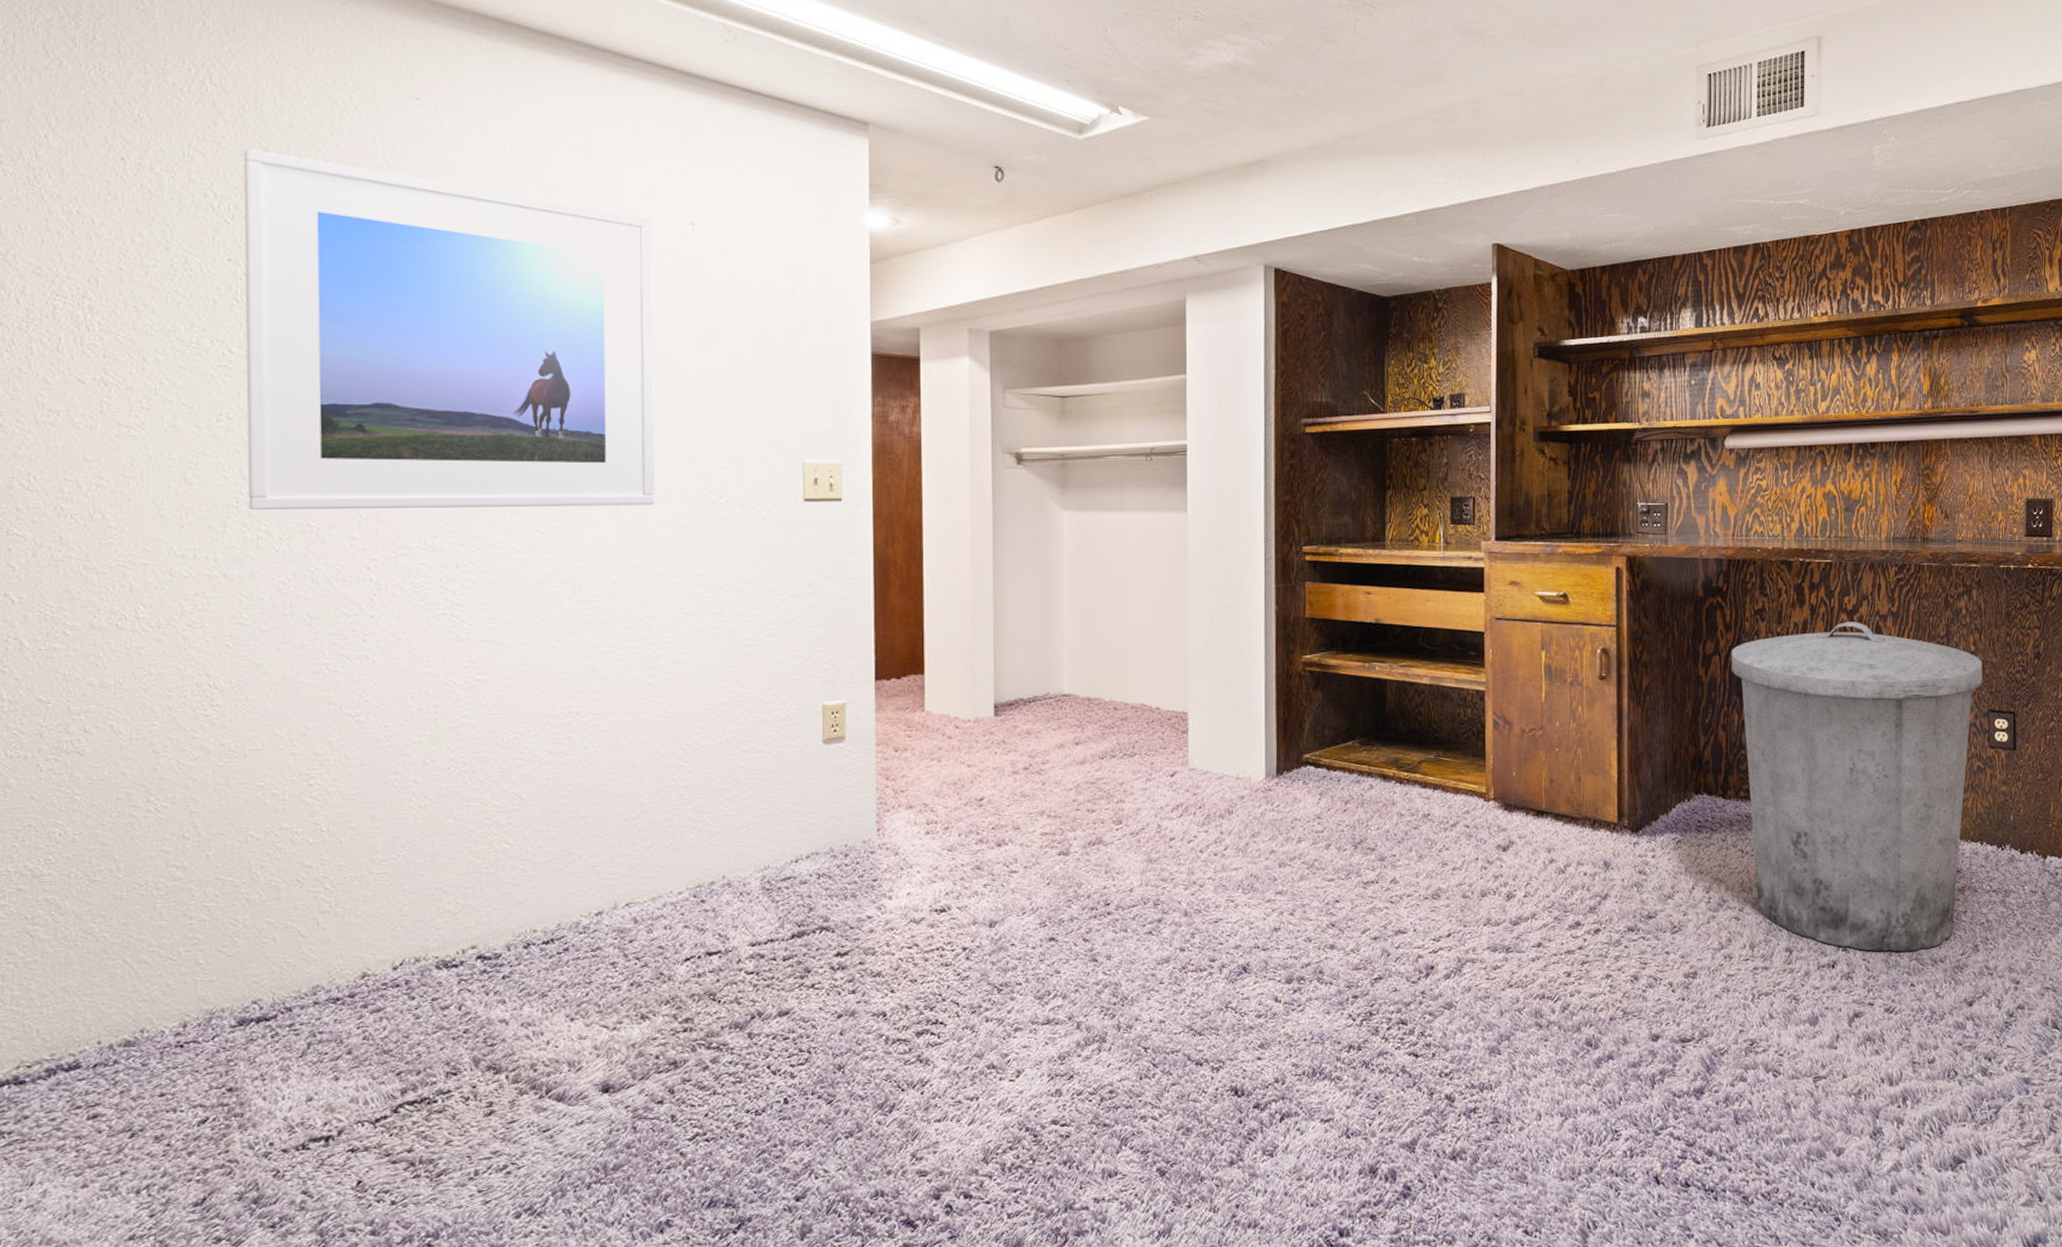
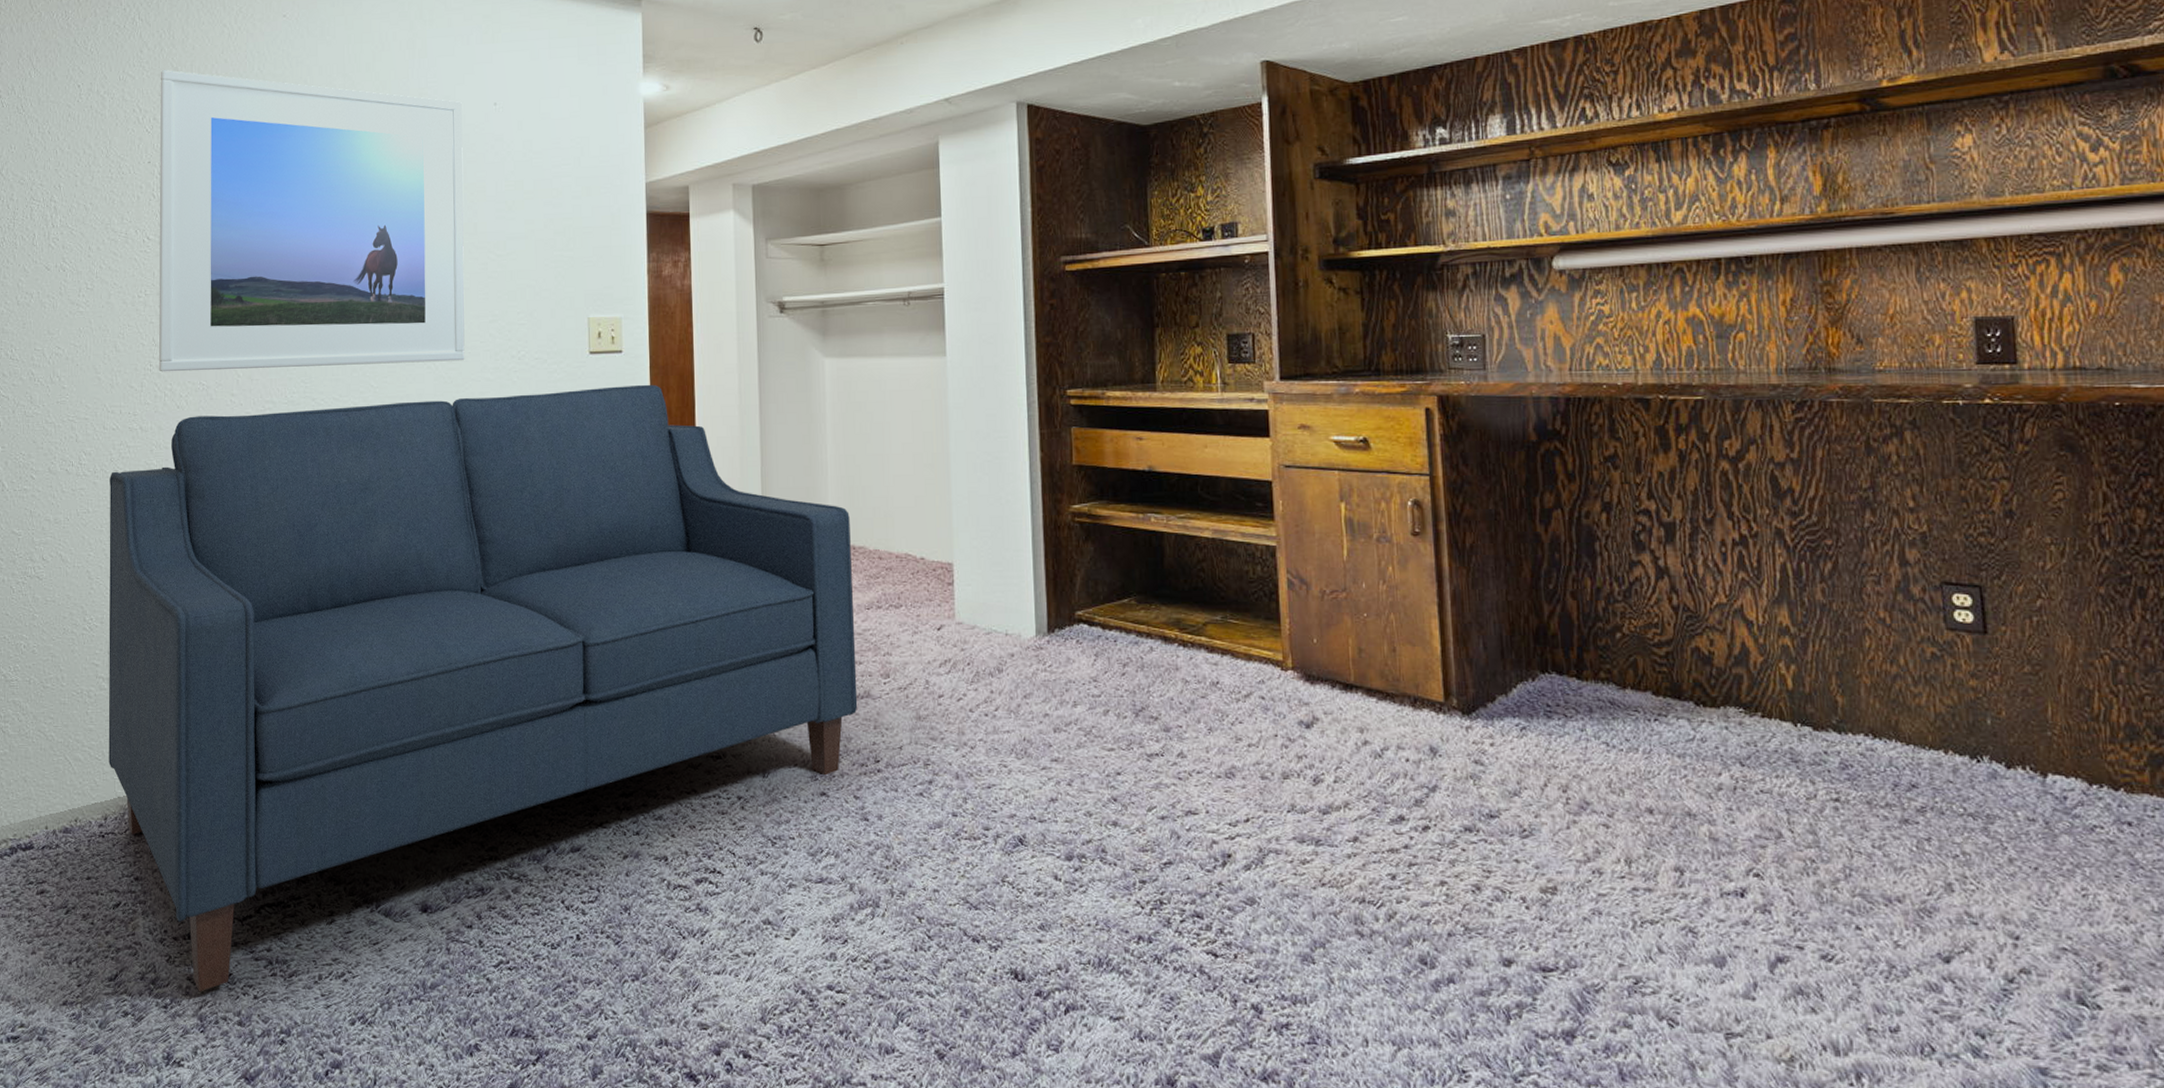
sofa: none [180,534,1089,1205] -> present [108,384,858,992]
trash can: present [1731,622,1983,952] -> none [1576,470,1930,885]

